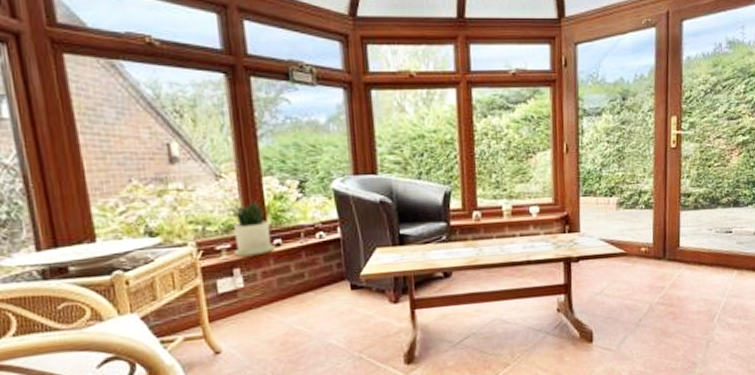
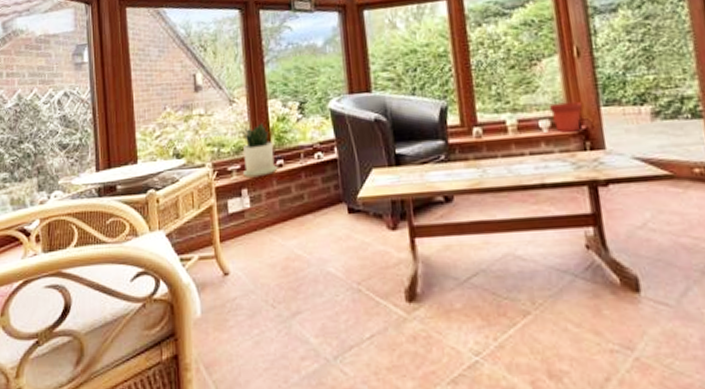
flowerpot: none [539,191,565,218] -> present [548,101,582,133]

